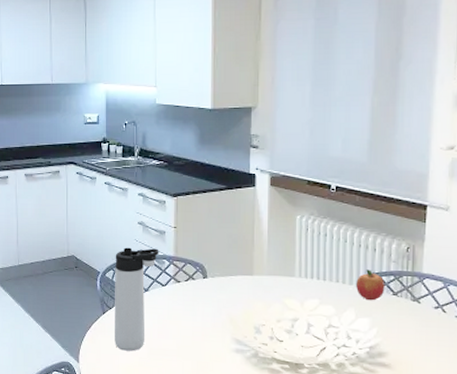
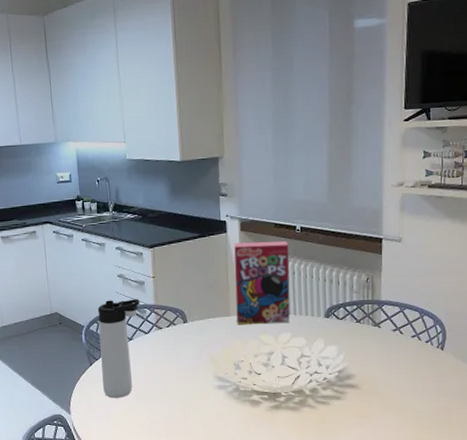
cereal box: none [260,198,322,289] -> present [234,241,290,325]
fruit: present [356,269,385,301] -> none [323,301,349,330]

